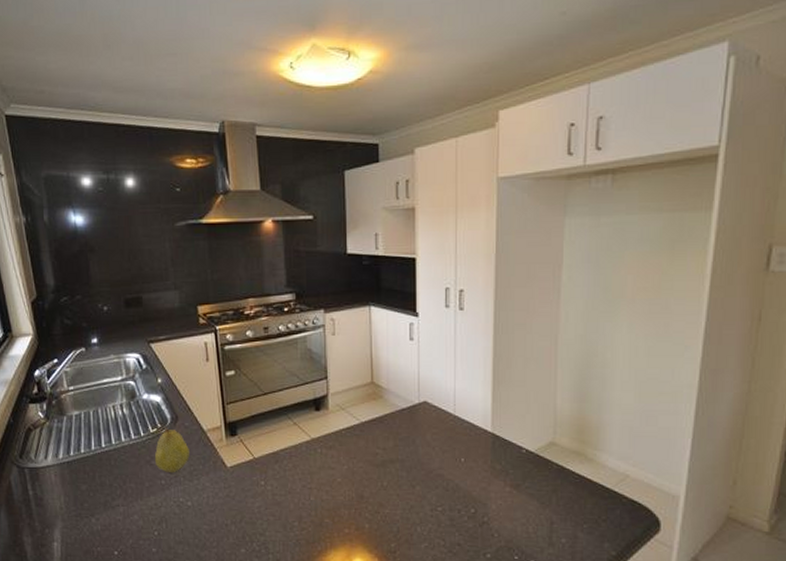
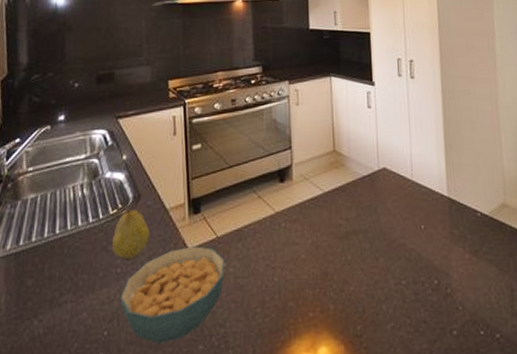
cereal bowl: none [166,465,263,545] -> present [120,246,225,344]

